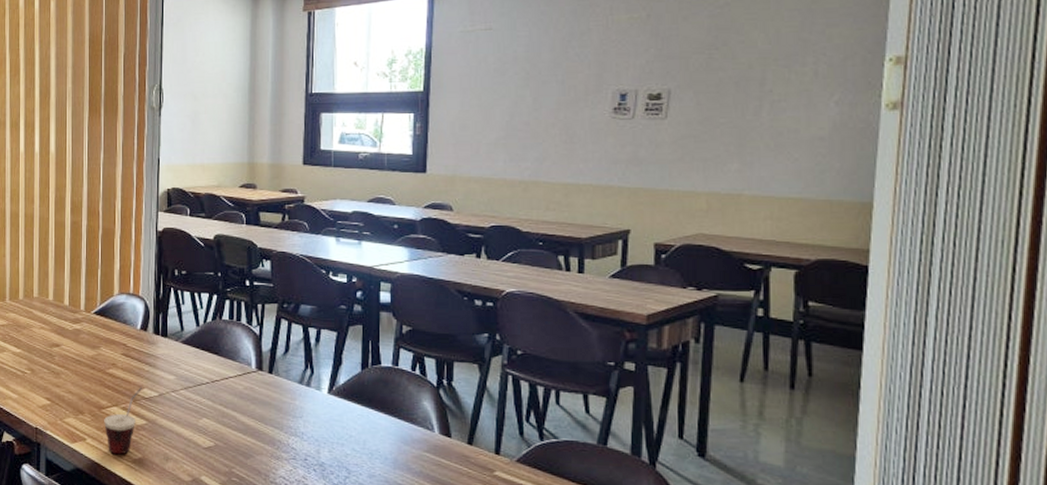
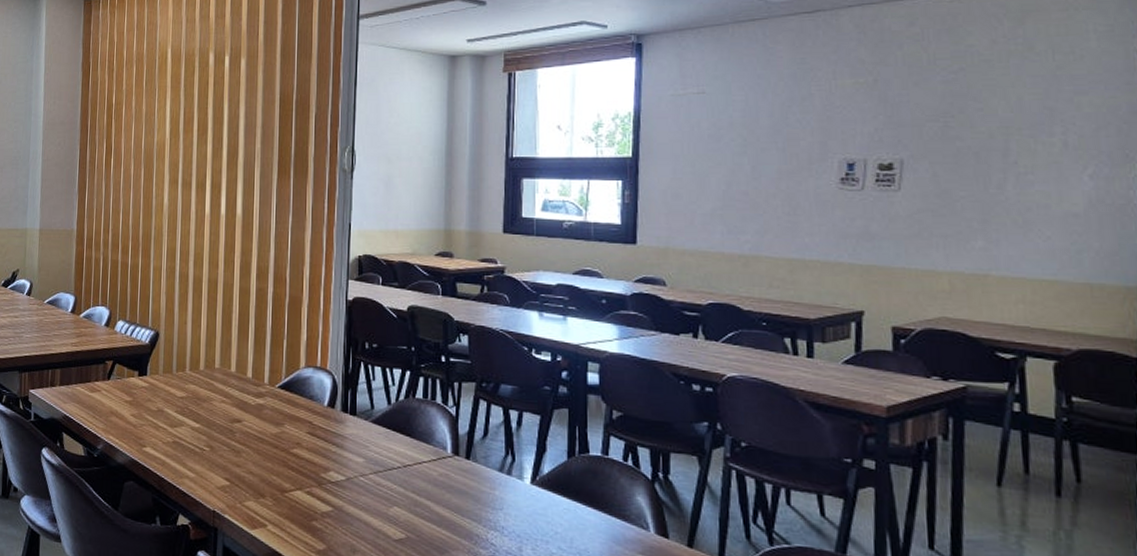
cup: present [104,387,142,455] -> none [287,469,328,545]

